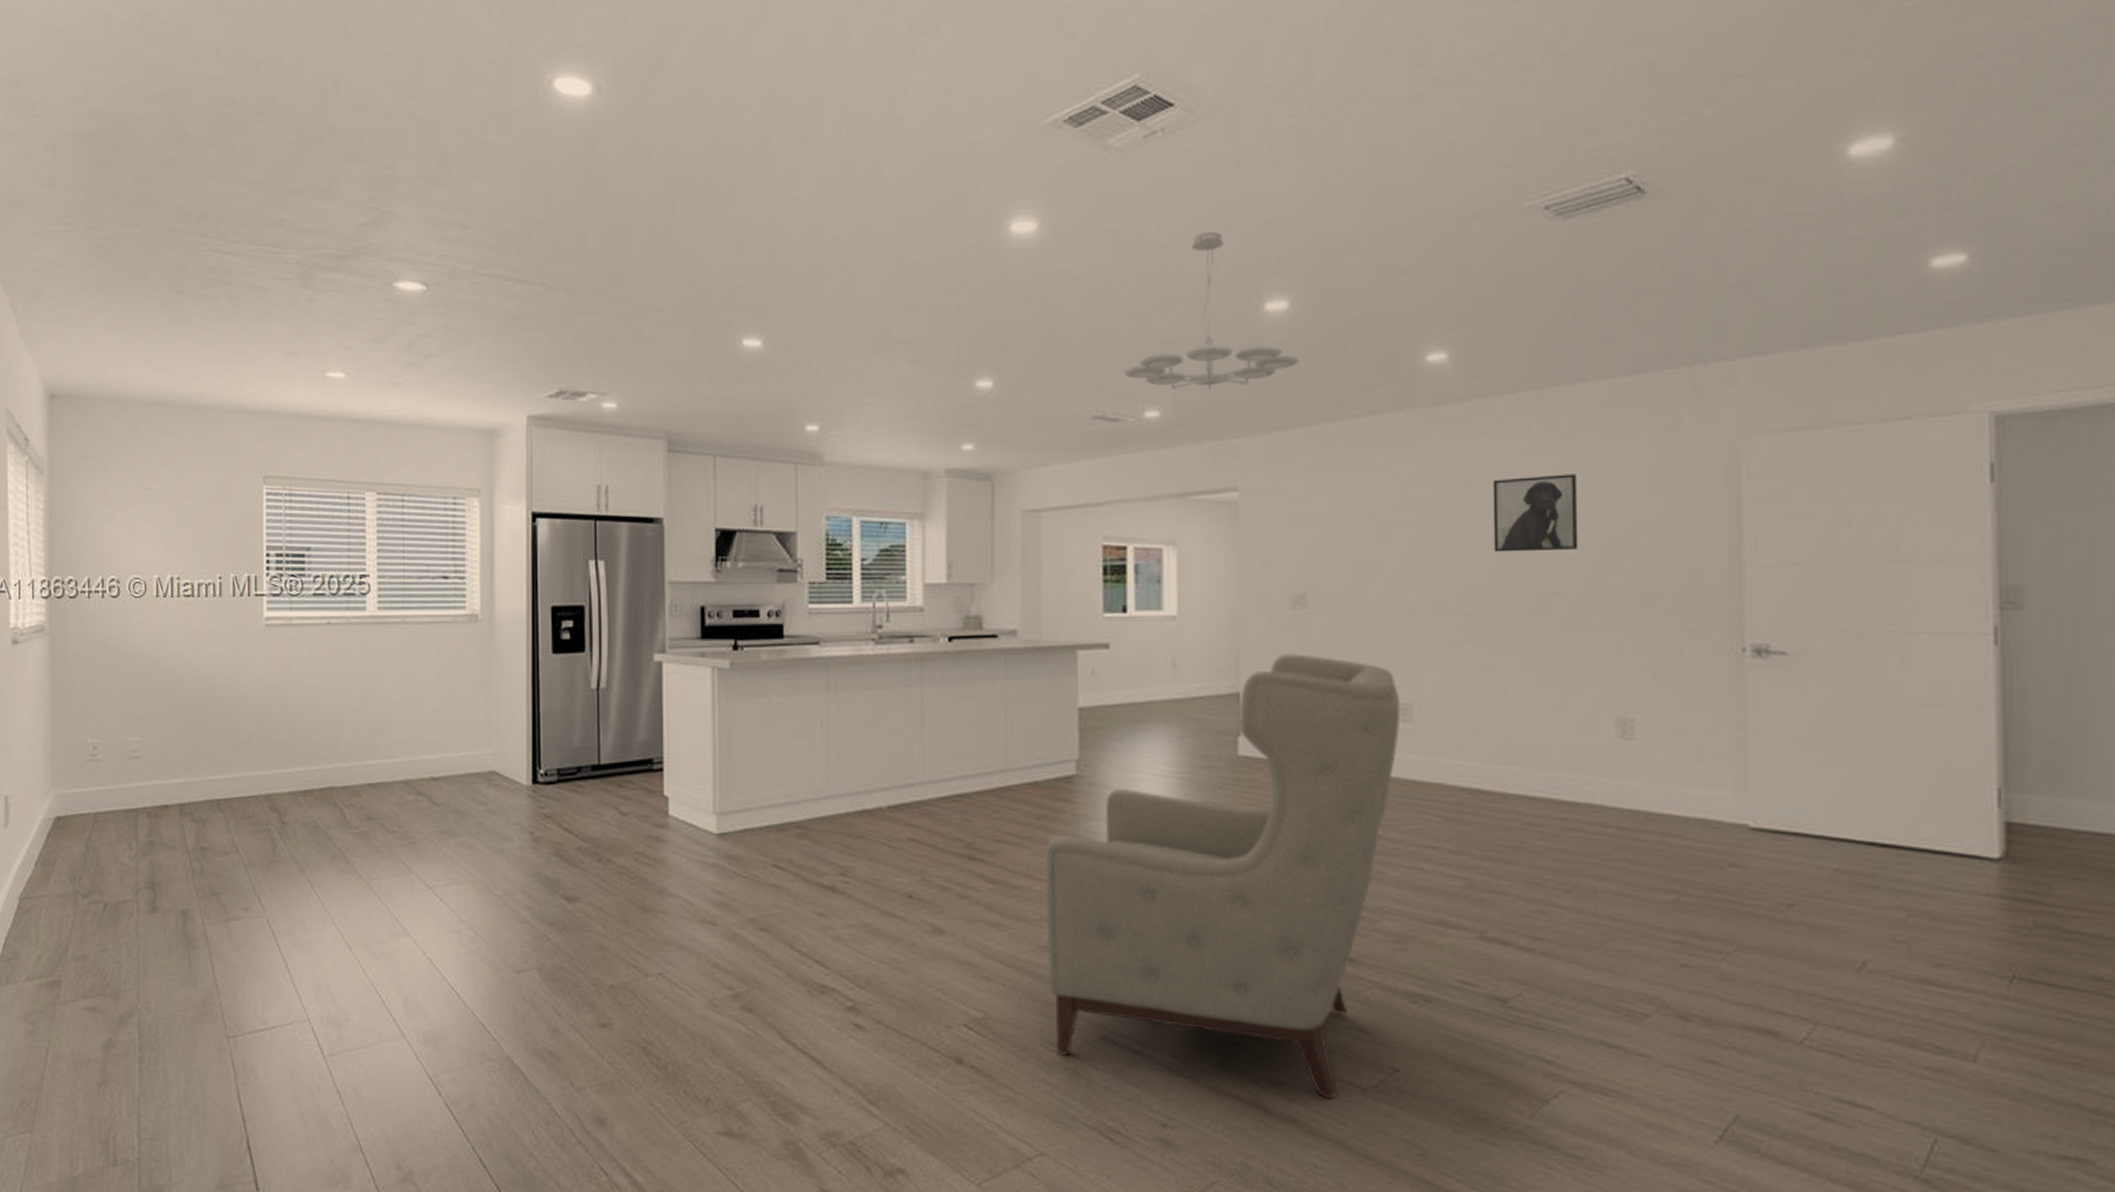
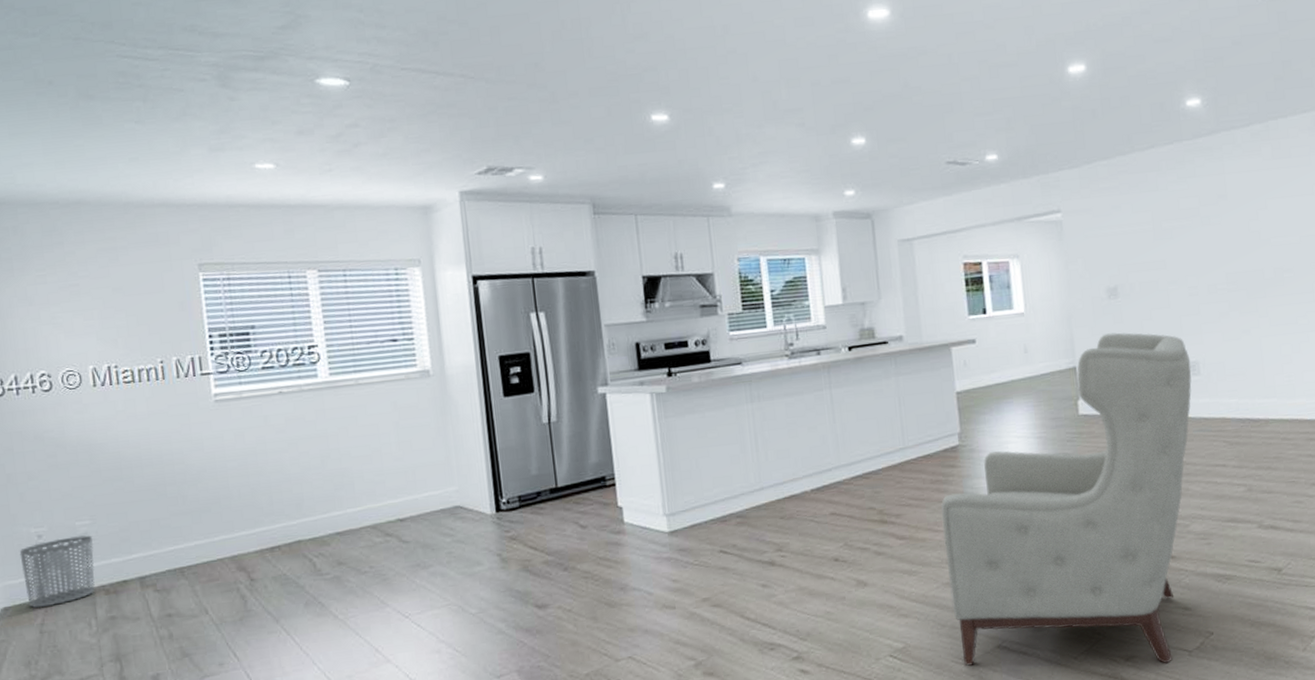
waste bin: none [76,752,141,821] -> present [19,535,95,608]
chandelier: present [1124,232,1299,390] -> none [967,13,1097,137]
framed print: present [1492,474,1579,552] -> none [1239,182,1300,244]

